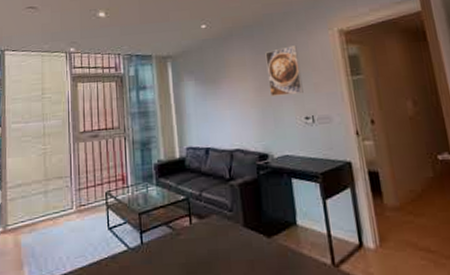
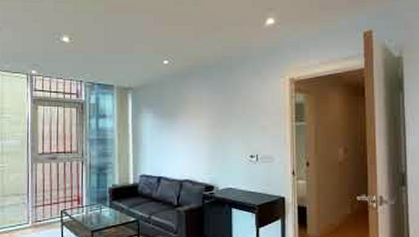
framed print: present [265,45,304,96] -> none [221,89,252,135]

